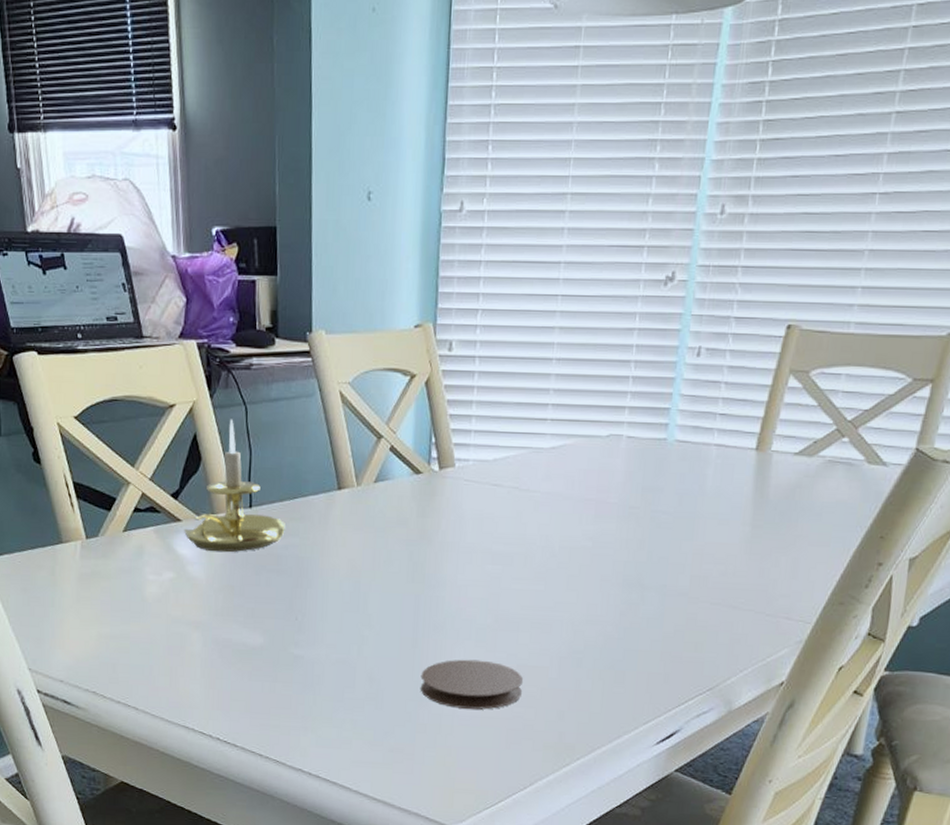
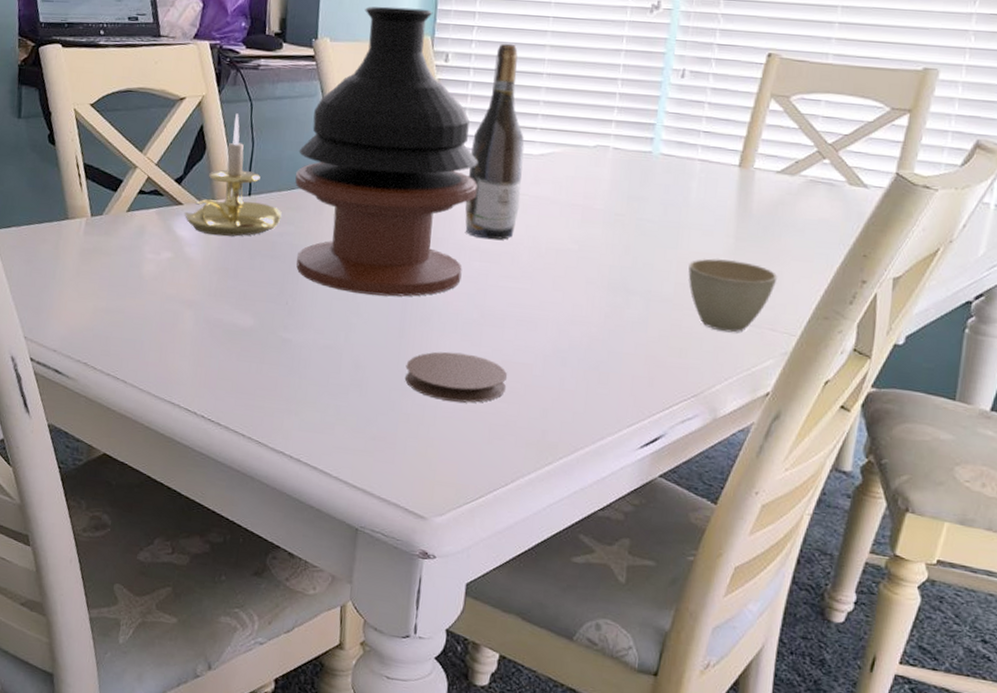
vase: none [297,292,487,606] -> present [295,6,478,297]
wine bottle: none [475,327,535,541] -> present [465,43,525,240]
cup: none [704,548,794,624] -> present [688,258,778,333]

